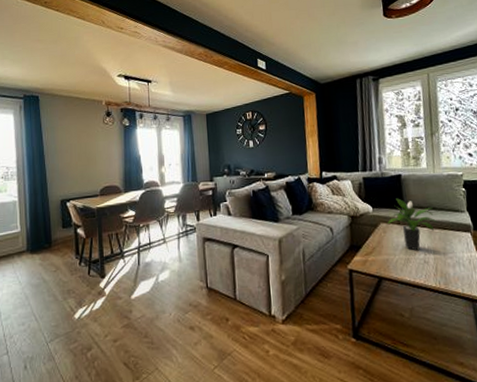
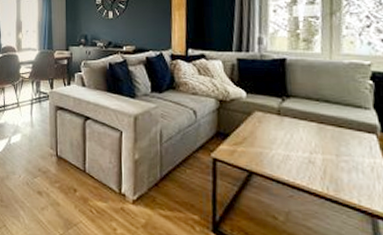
potted plant: present [387,198,437,251] -> none [264,85,331,148]

